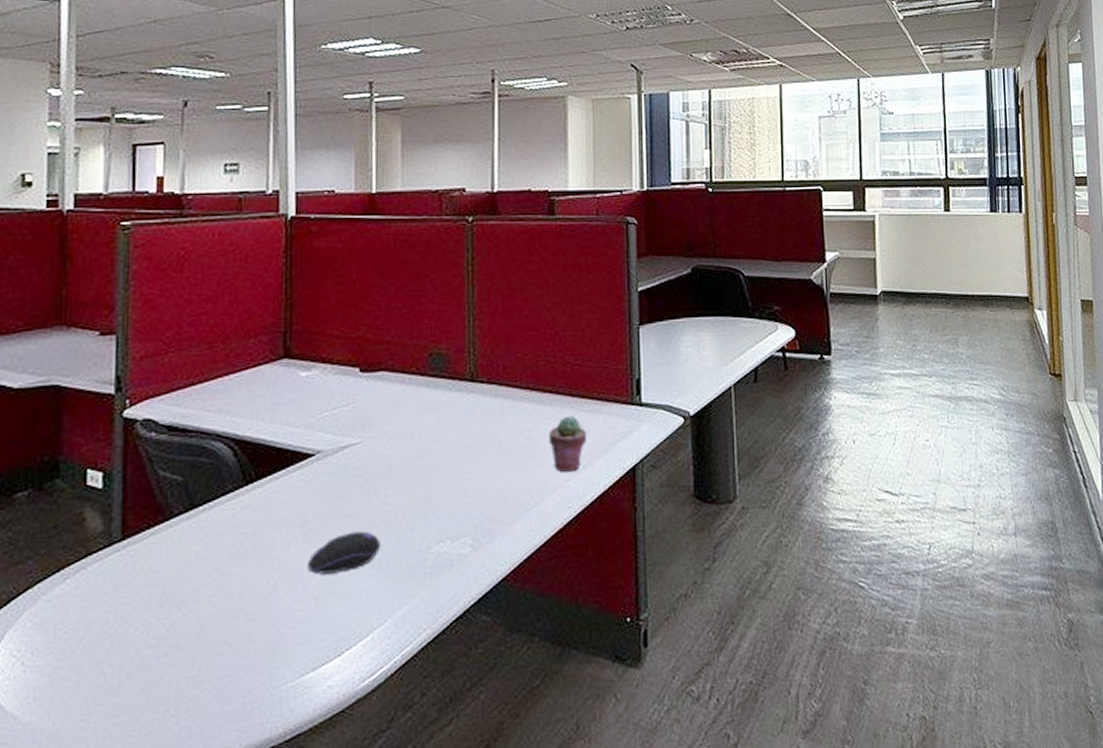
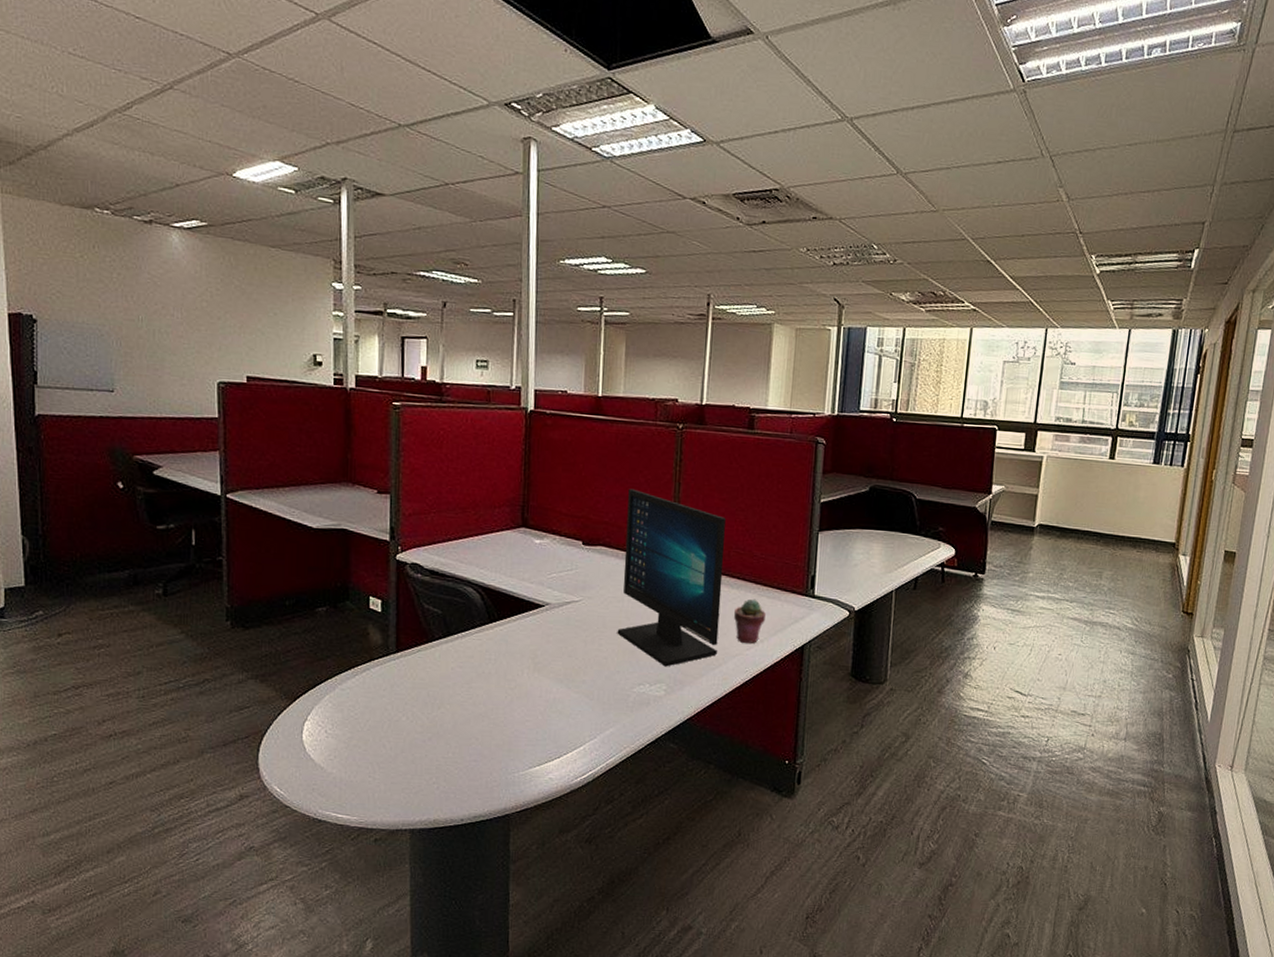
computer mouse: present [307,531,381,575] -> none [536,668,594,698]
computer monitor: none [407,297,532,515] -> present [617,488,726,667]

